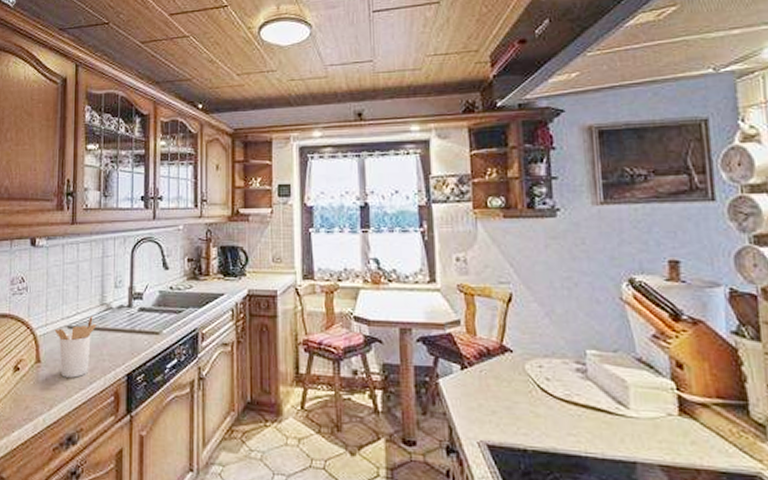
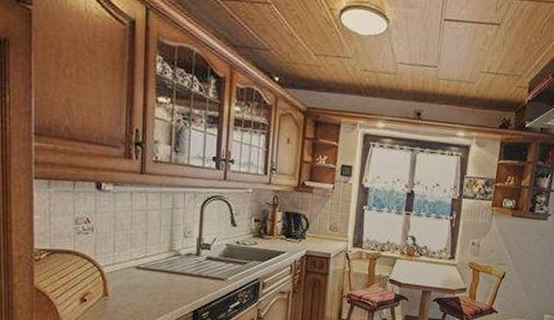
utensil holder: present [54,316,97,378] -> none [122,259,165,311]

